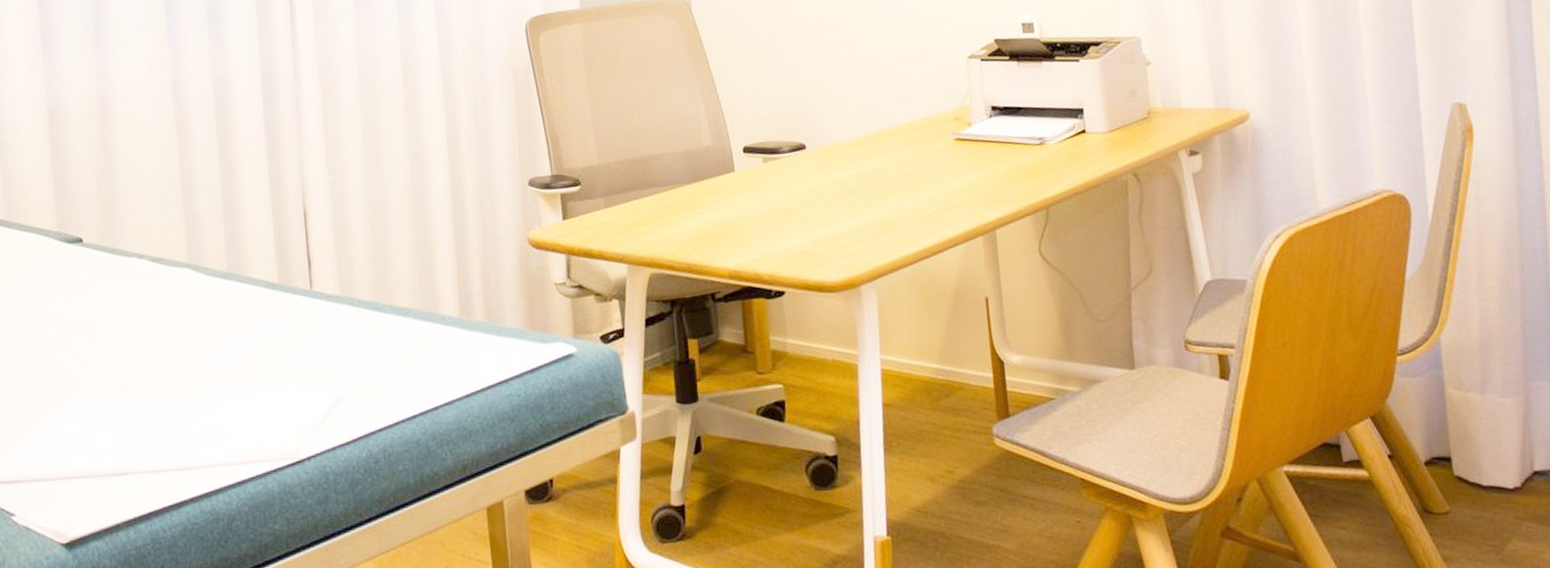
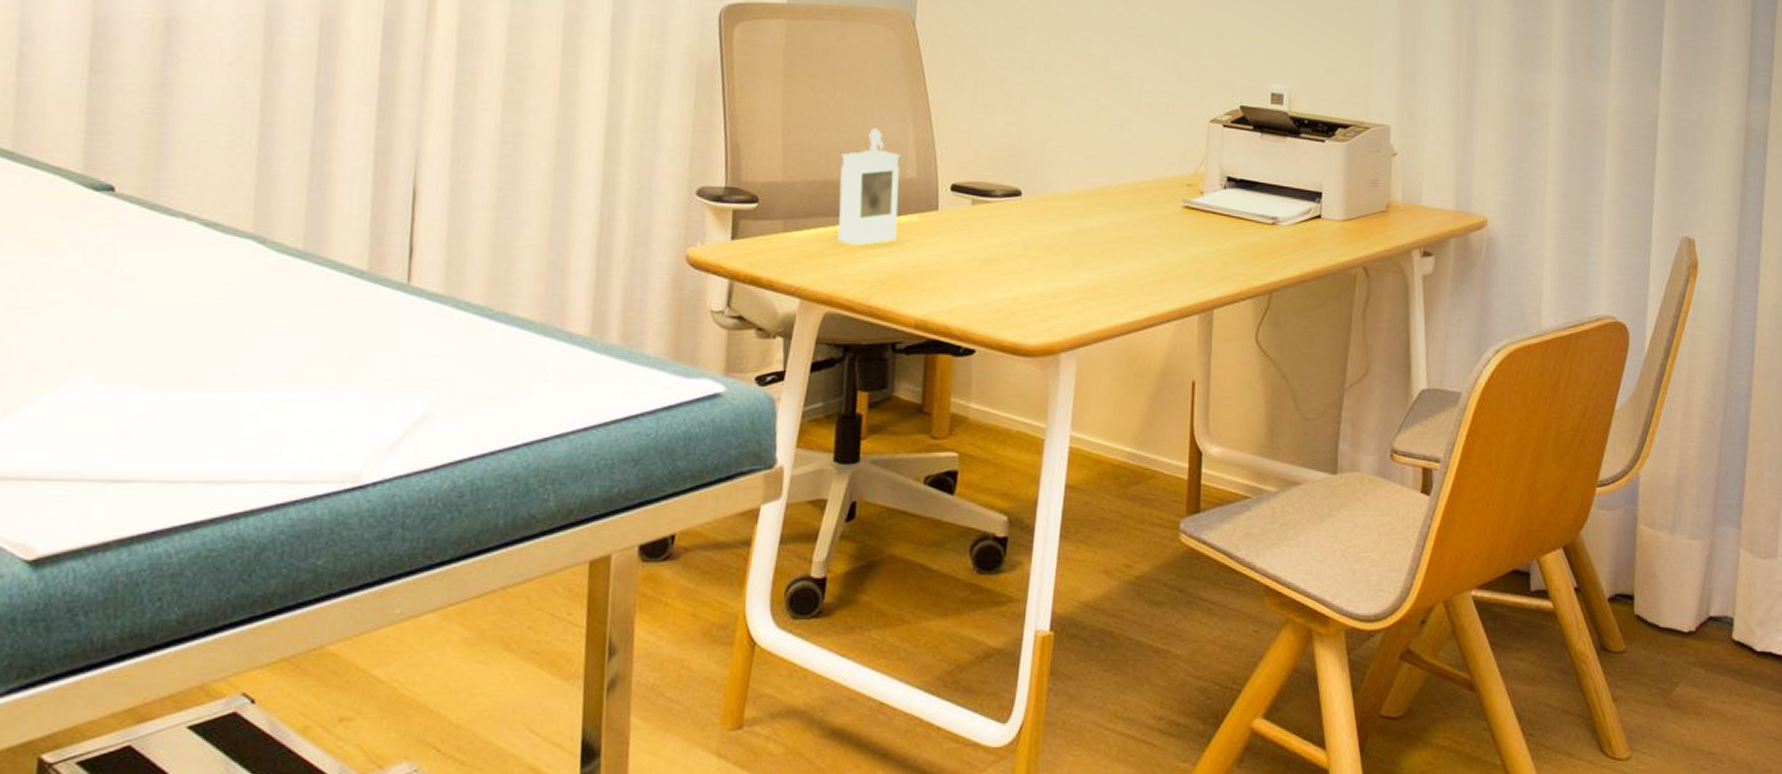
tissue box: none [645,106,702,211] -> present [838,127,900,245]

